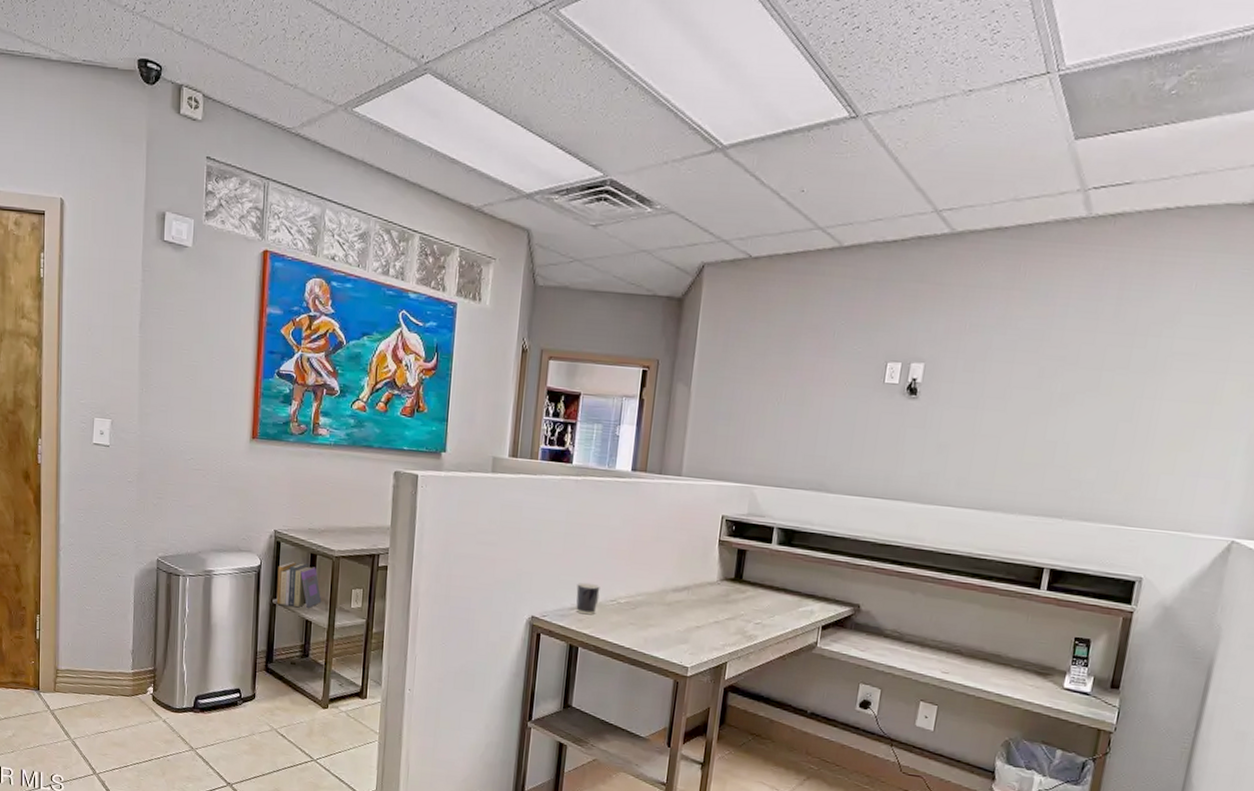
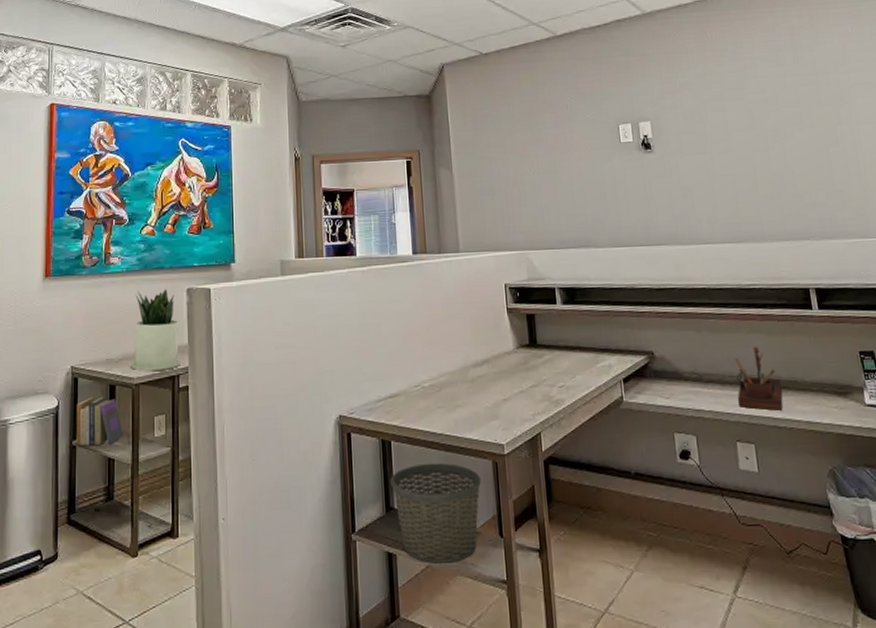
planter: none [331,466,384,548] -> present [129,288,183,371]
basket: none [571,672,660,761] -> present [389,463,482,563]
mug: present [576,582,600,615] -> none [379,371,403,405]
desk organizer: none [933,615,983,680] -> present [734,346,783,411]

